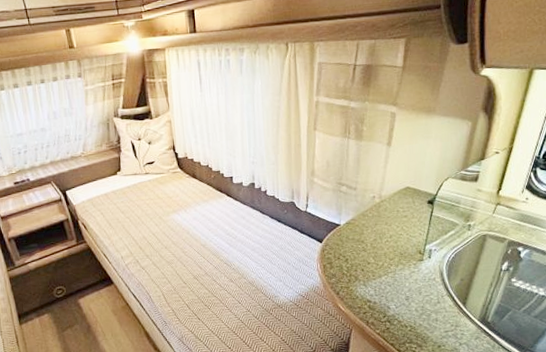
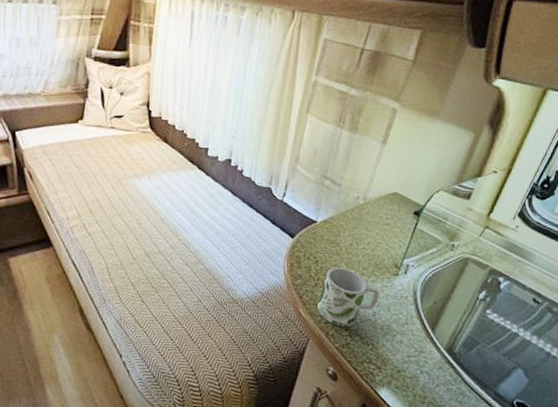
mug: none [354,261,409,315] -> present [317,267,380,327]

